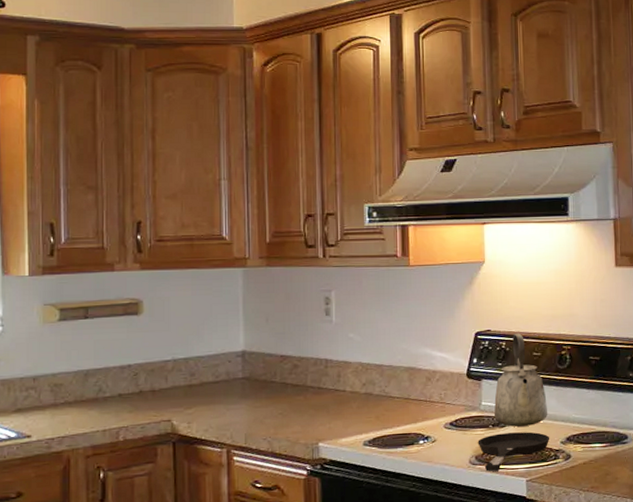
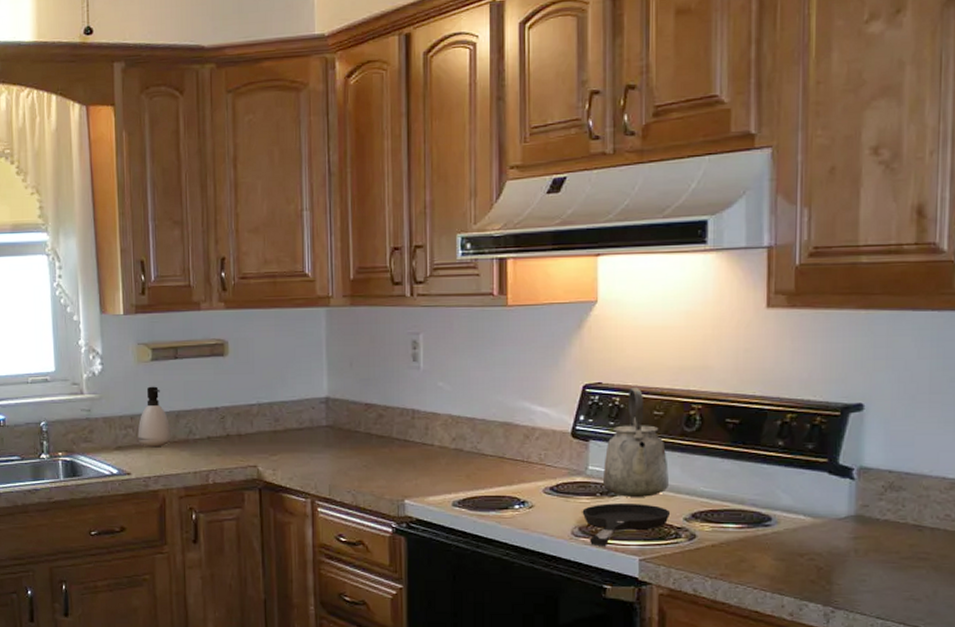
soap dispenser: none [40,346,78,408] -> present [137,386,171,448]

